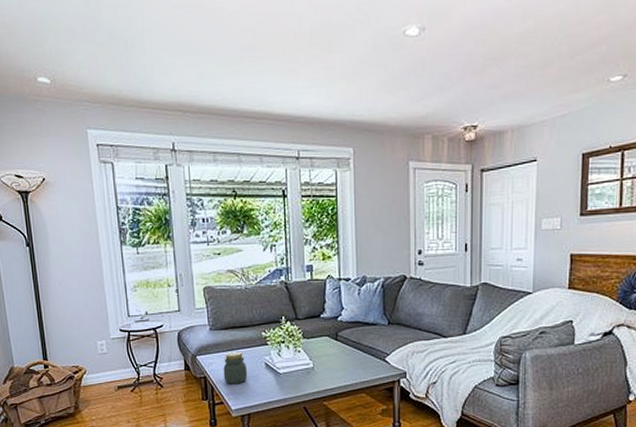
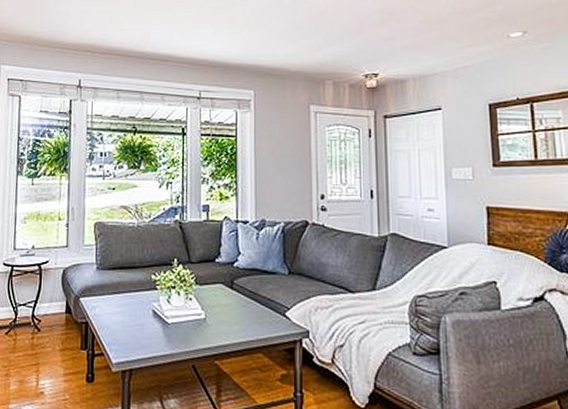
jar: present [223,351,248,384] -> none [106,294,133,333]

